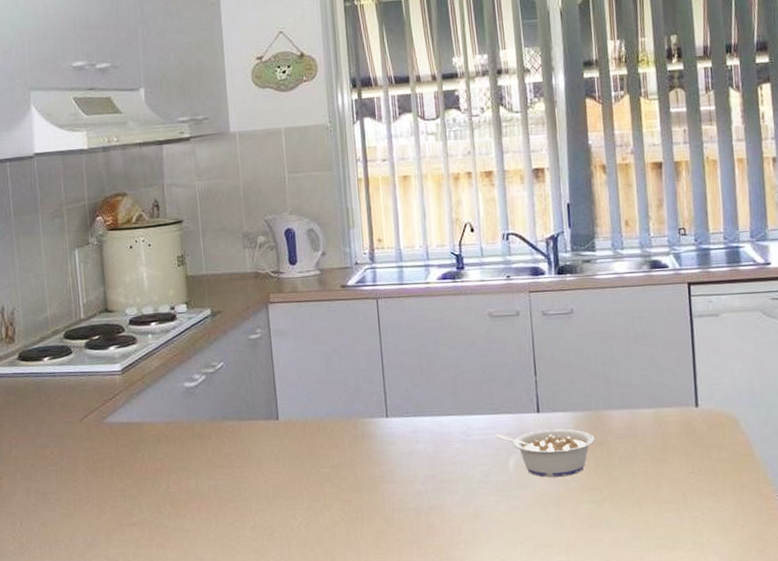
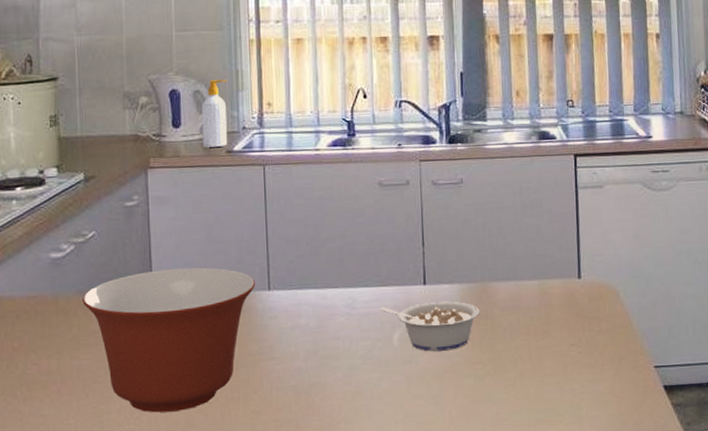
mixing bowl: none [215,396,375,530] -> present [82,267,256,413]
soap bottle: none [315,217,342,283] -> present [201,79,228,147]

